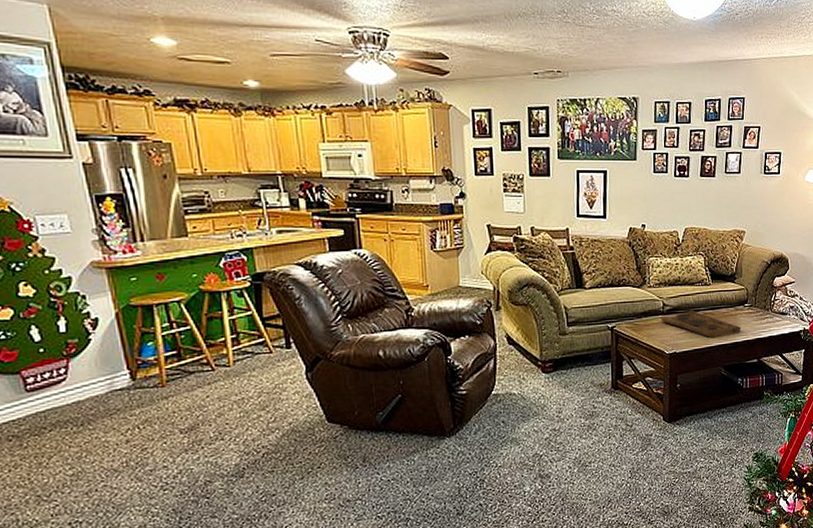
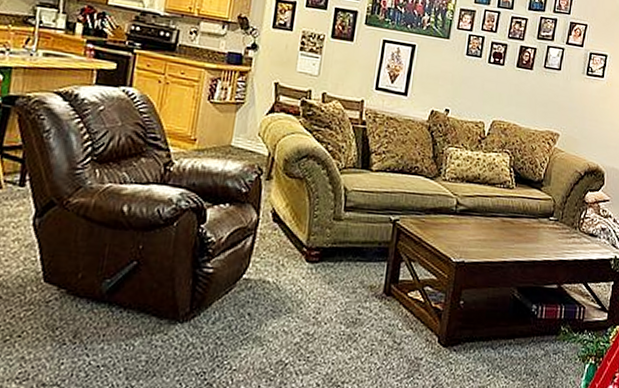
decorative tray: present [660,310,741,337] -> none [451,214,542,251]

